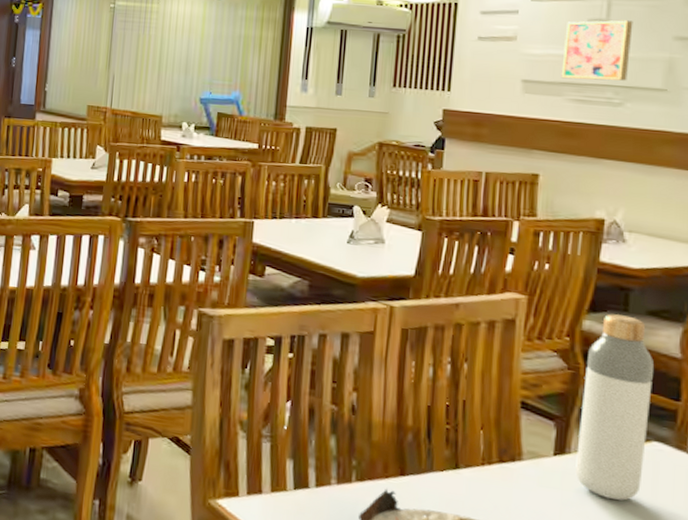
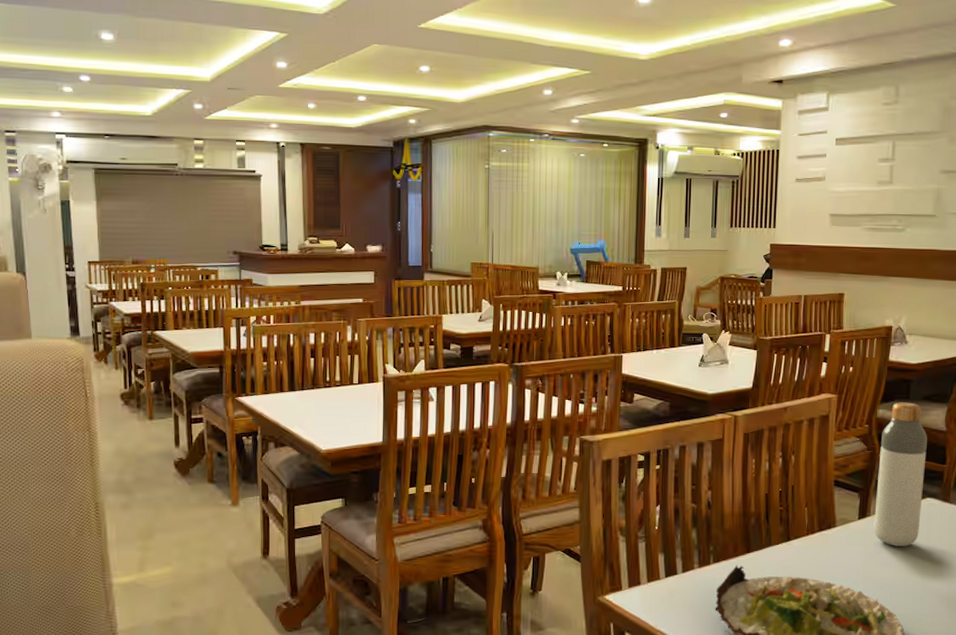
wall art: present [561,20,633,81] -> none [859,158,912,211]

